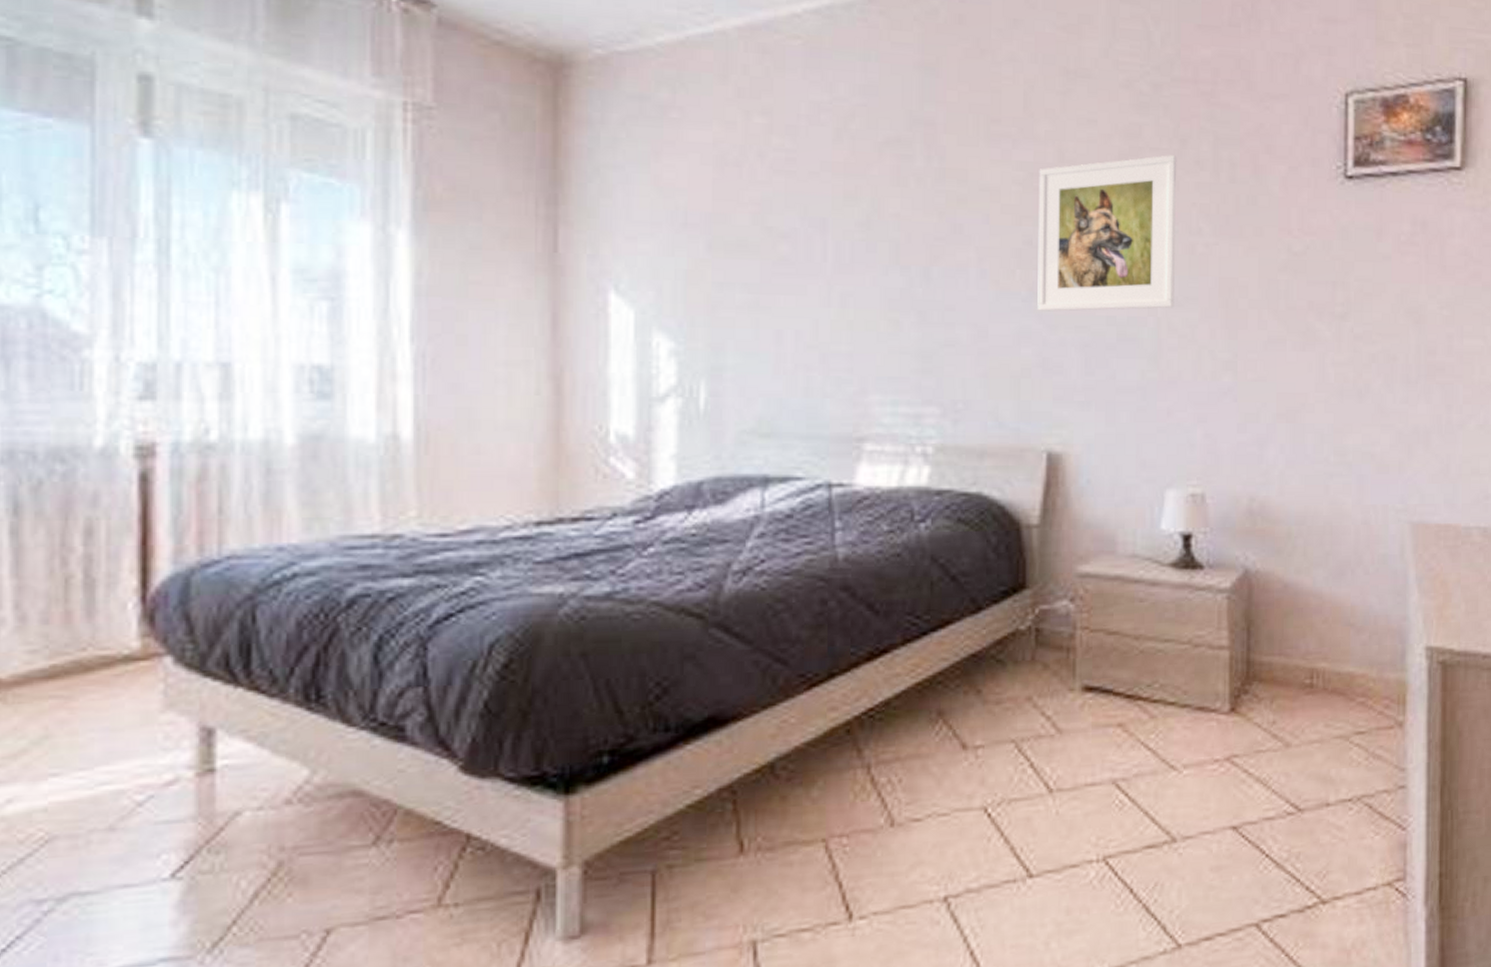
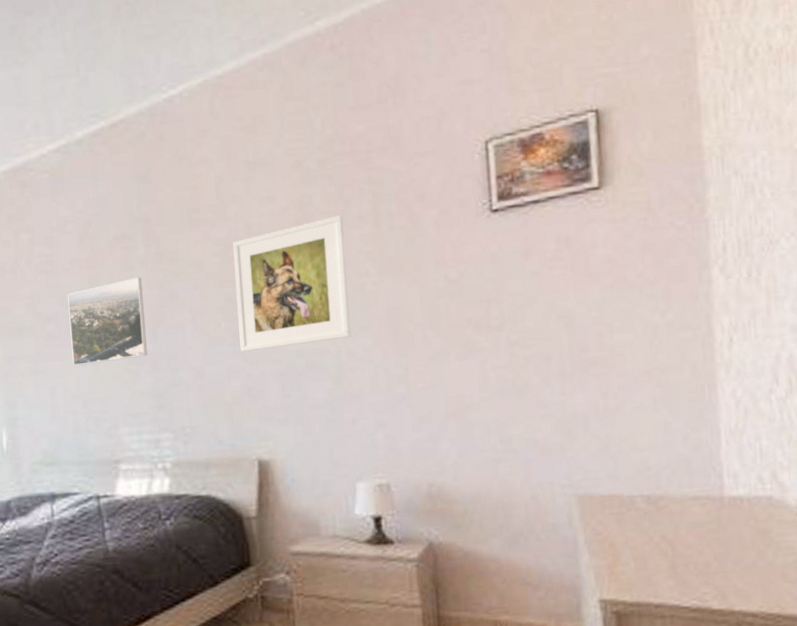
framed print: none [811,196,916,305] -> present [67,277,147,366]

